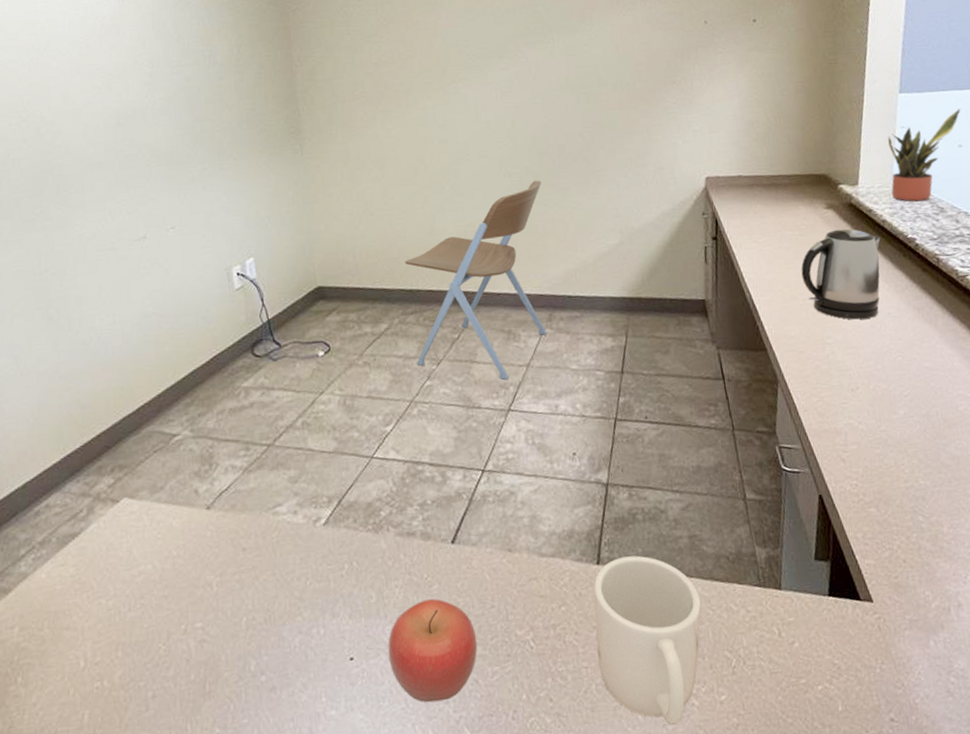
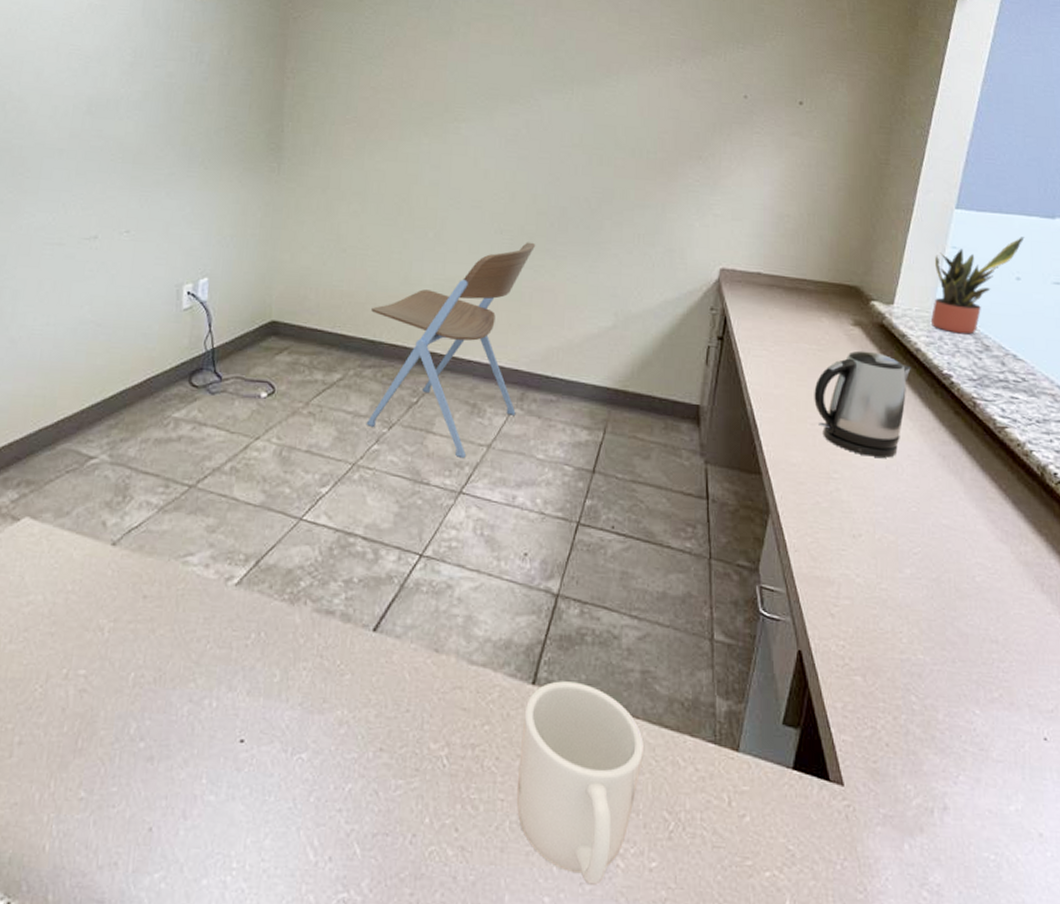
fruit: present [387,598,478,703] -> none [282,688,385,808]

